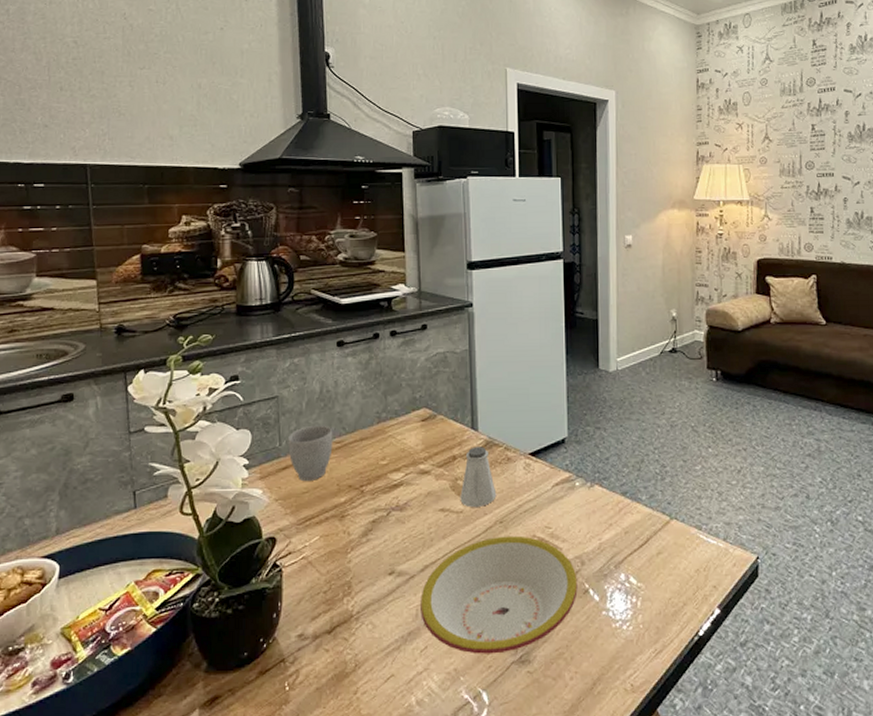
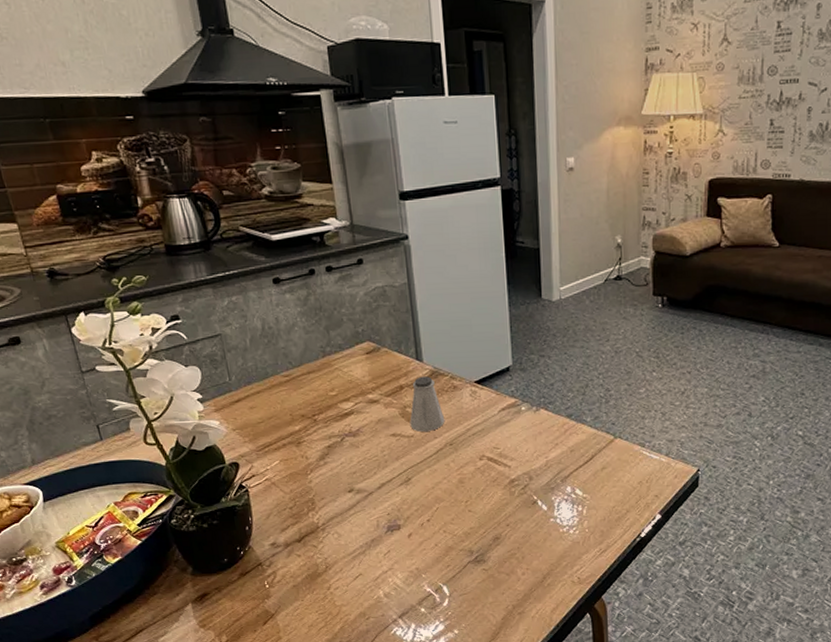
mug: present [288,425,333,481] -> none [237,360,282,412]
bowl: present [421,535,578,654] -> none [380,456,527,556]

